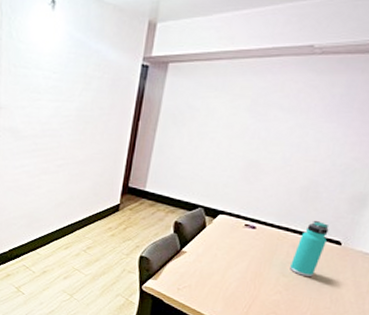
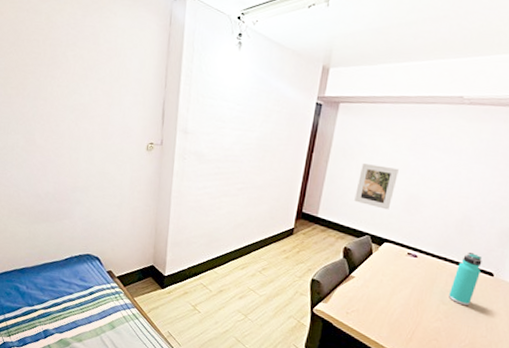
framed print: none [186,130,236,179] -> present [354,163,399,210]

